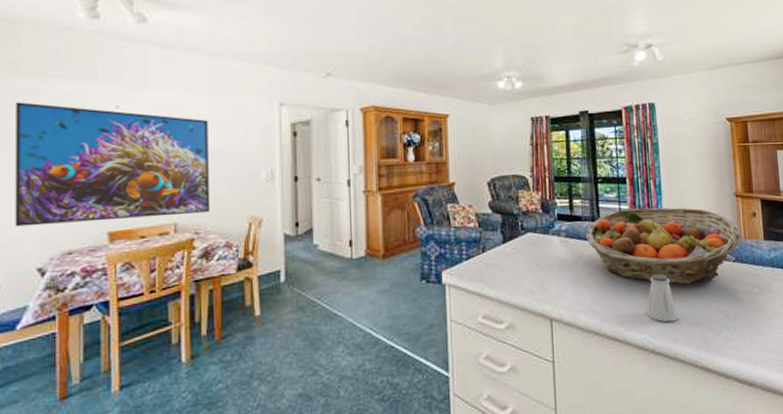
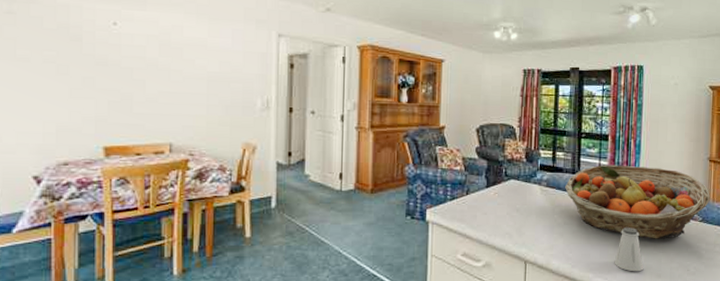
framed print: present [15,102,211,227] -> none [11,10,206,136]

